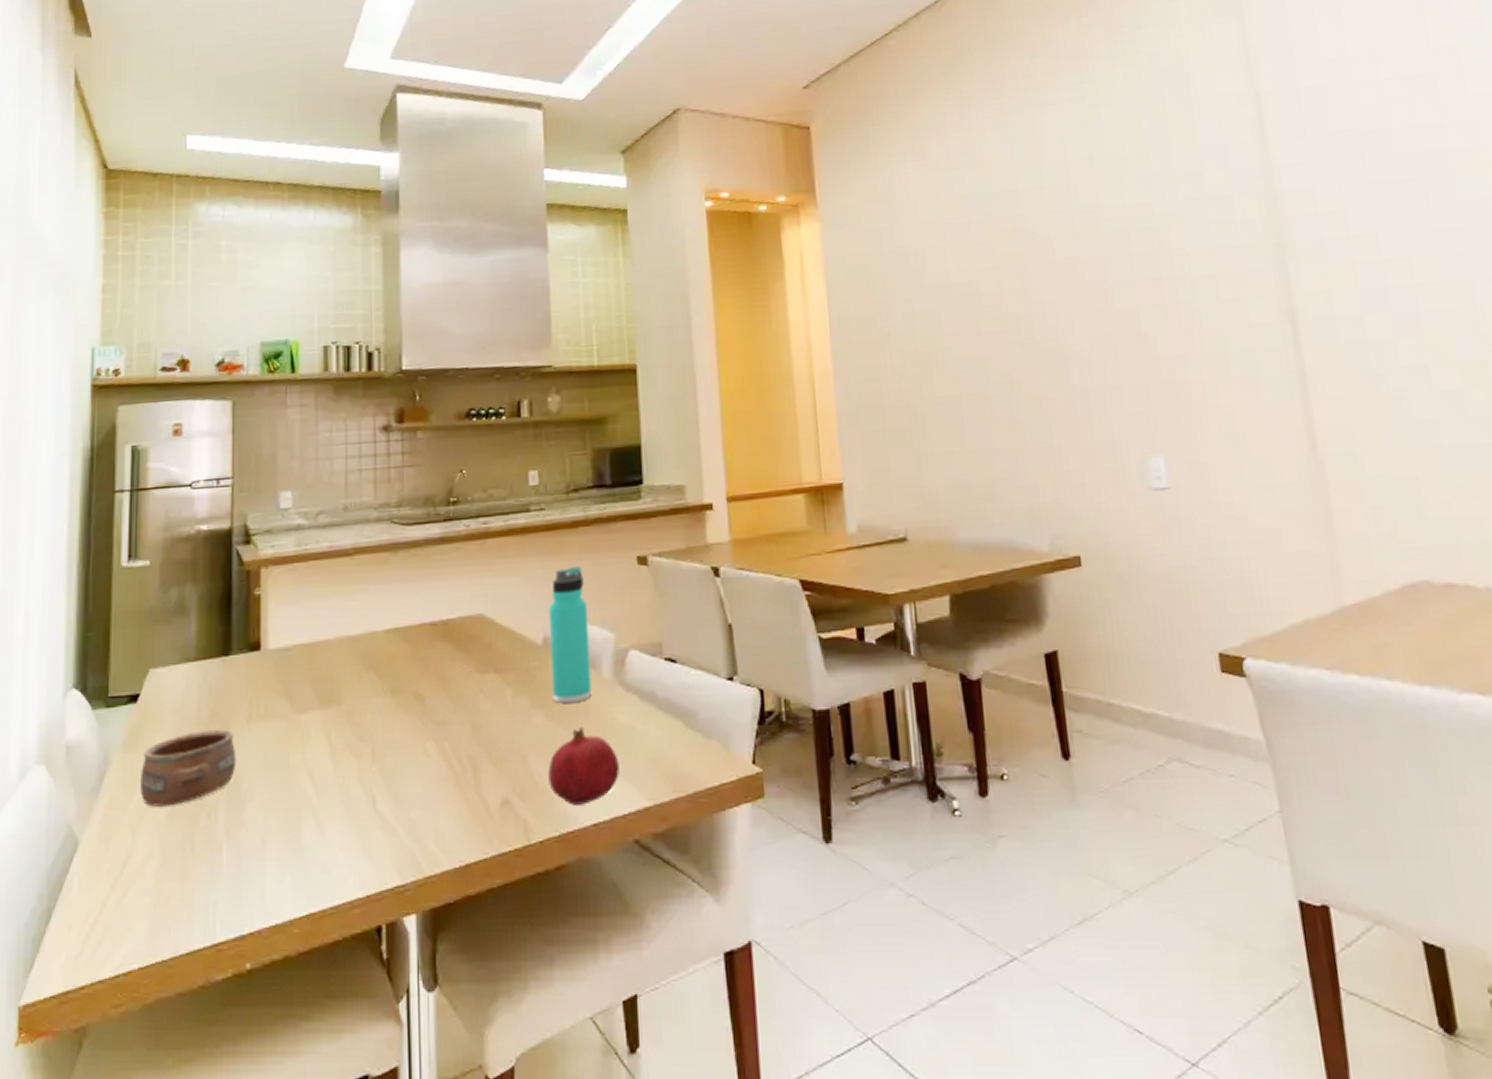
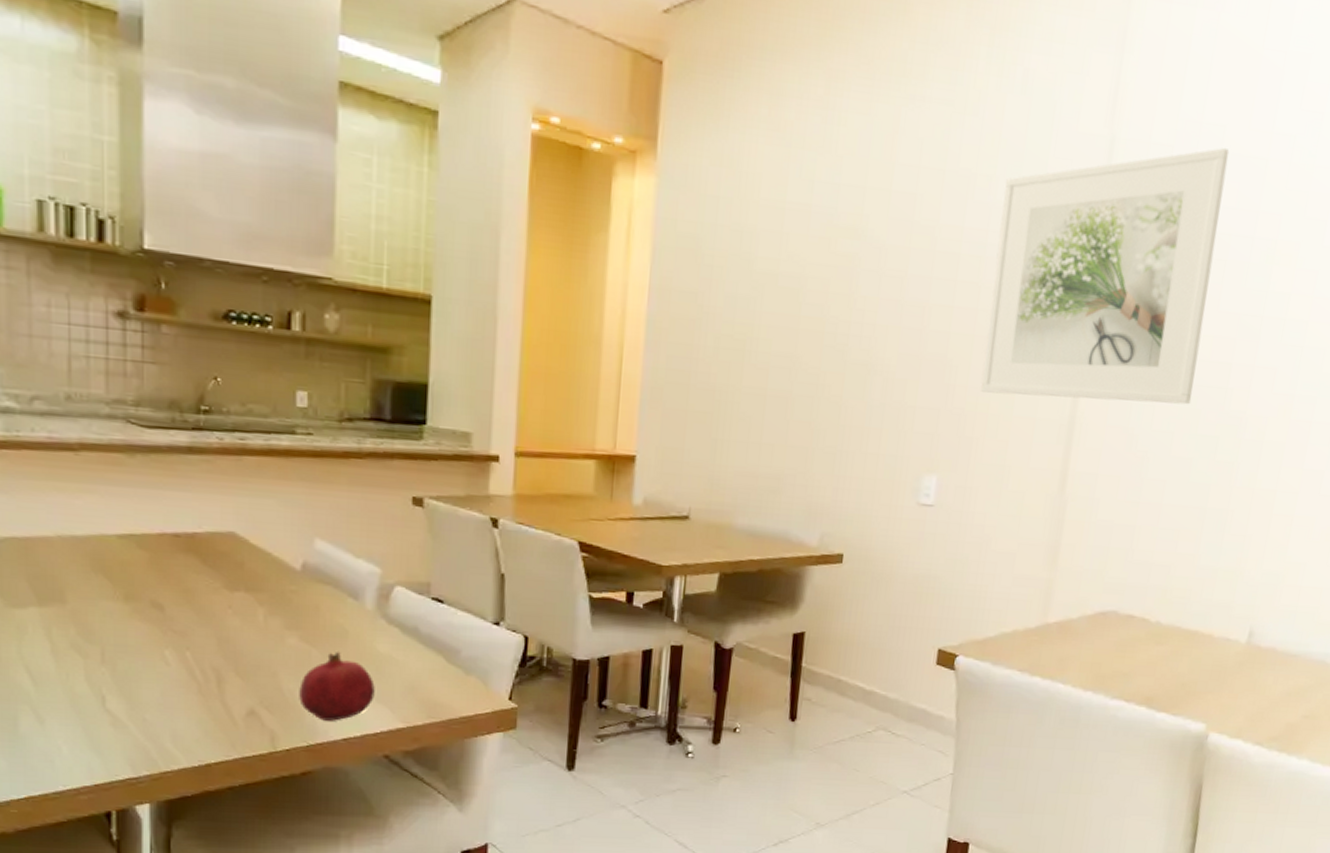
thermos bottle: present [549,566,592,704] -> none [309,497,354,630]
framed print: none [1156,74,1438,360] -> present [980,147,1230,405]

